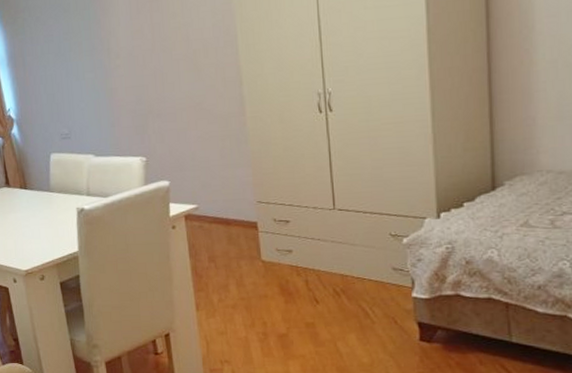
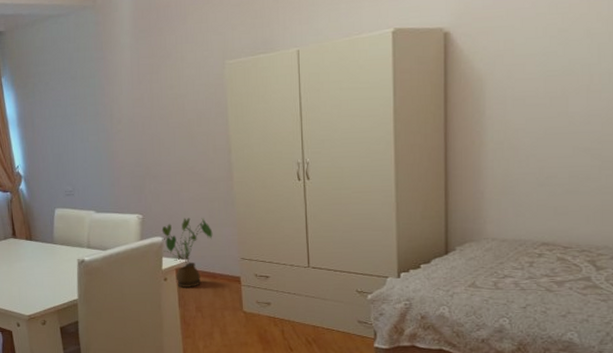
house plant: none [168,158,225,236] -> present [161,217,213,288]

